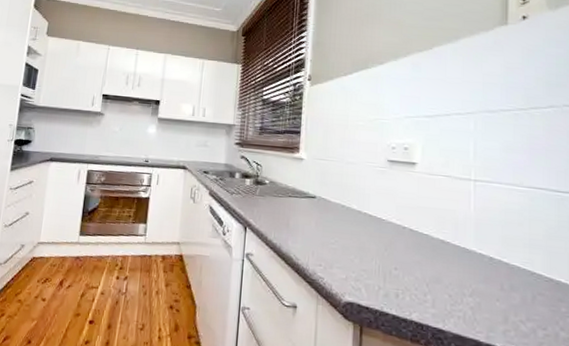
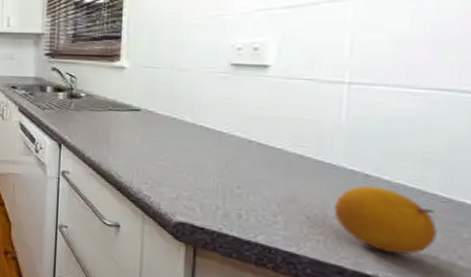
fruit: none [469,267,544,328] -> present [334,185,437,255]

